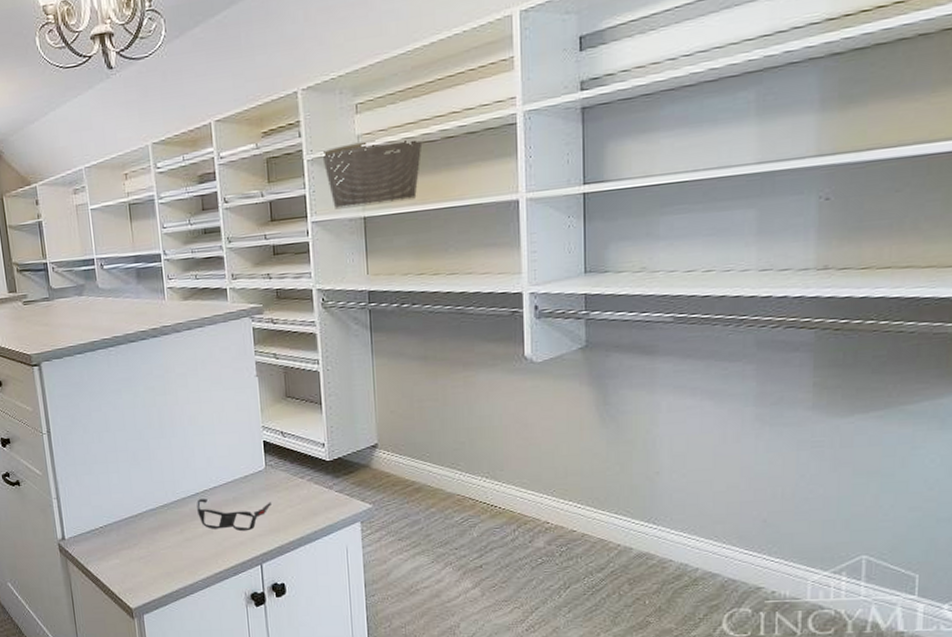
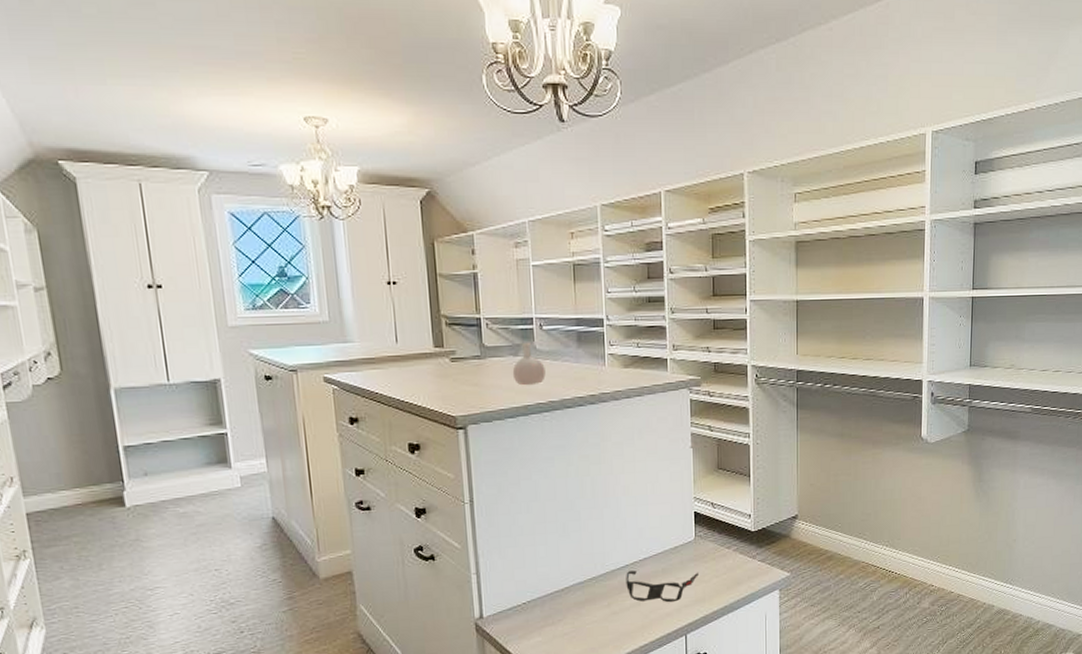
perfume bottle: none [78,283,109,324] -> present [512,343,546,386]
basket: present [320,138,424,210] -> none [761,229,851,291]

